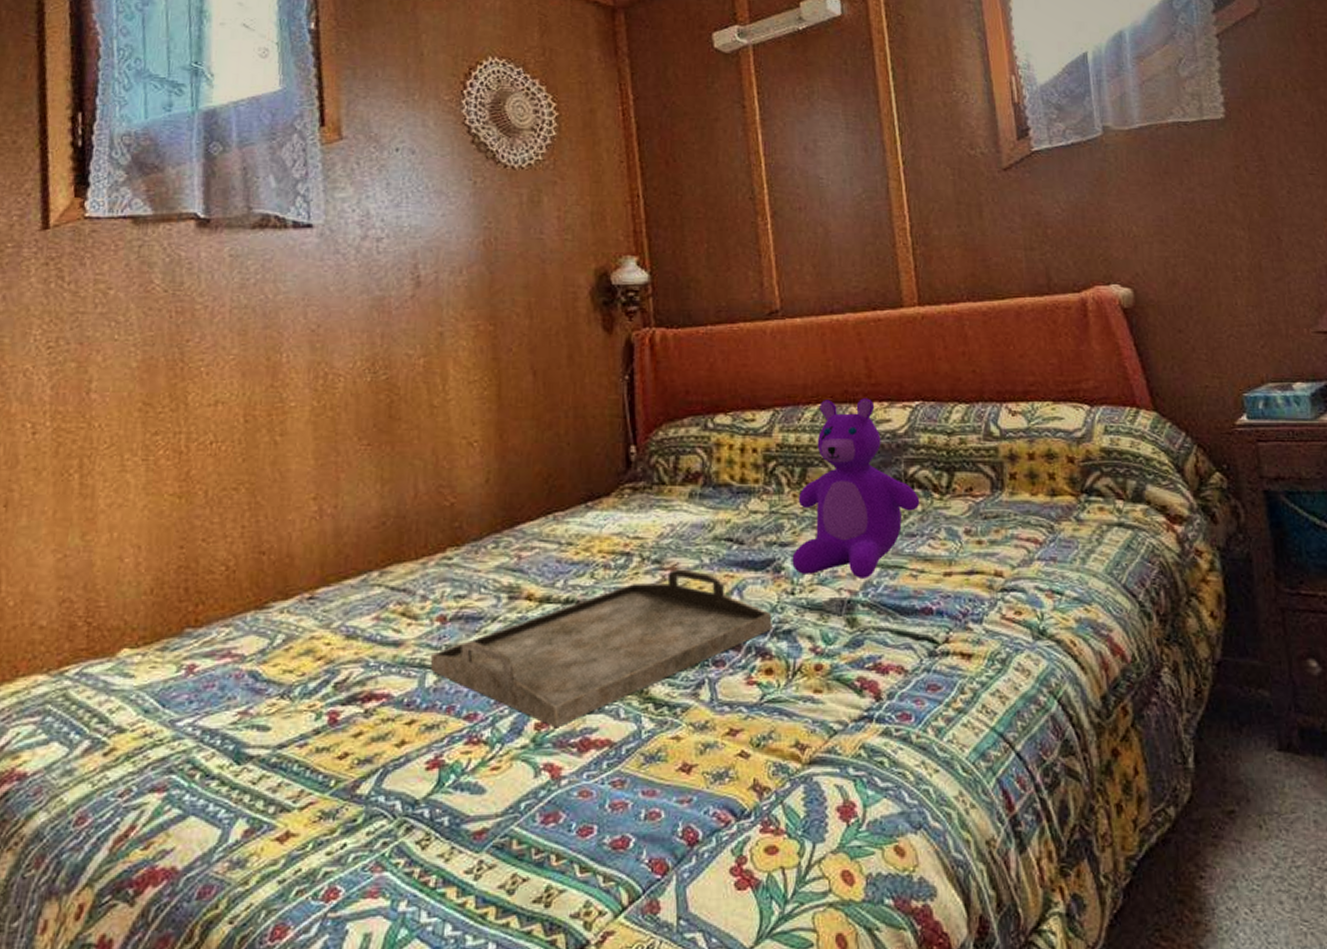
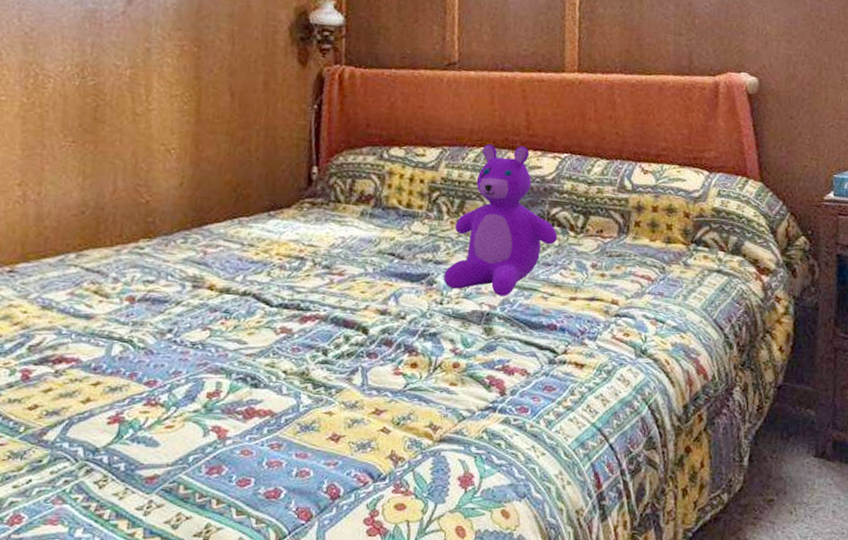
serving tray: present [430,569,772,727] -> none [117,275,422,397]

